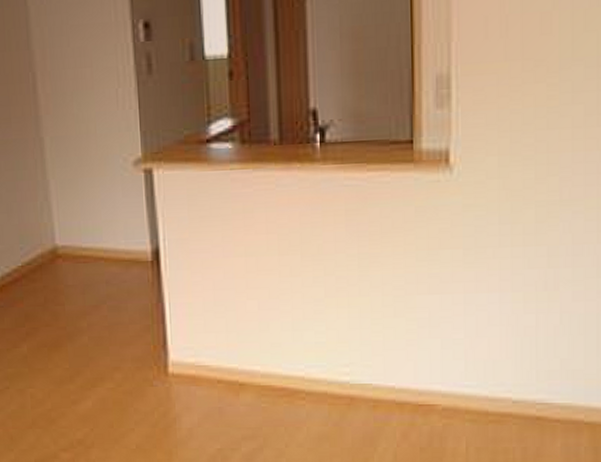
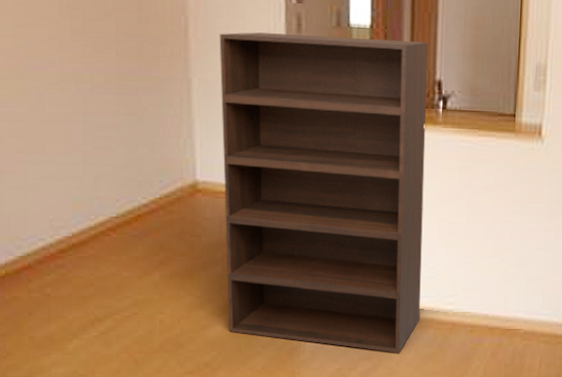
bookshelf: none [67,65,311,432] -> present [219,32,428,353]

